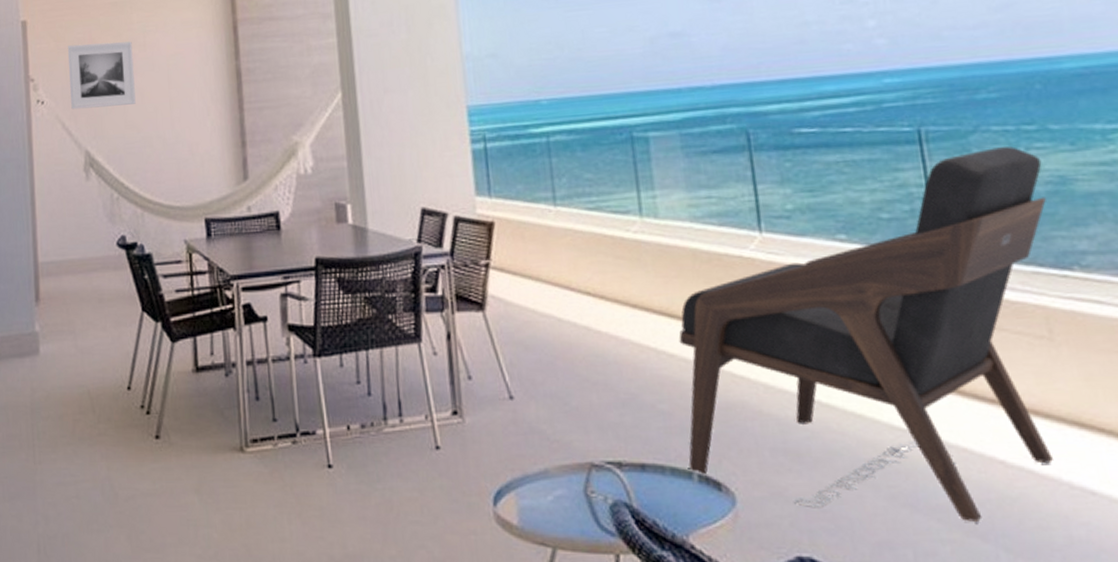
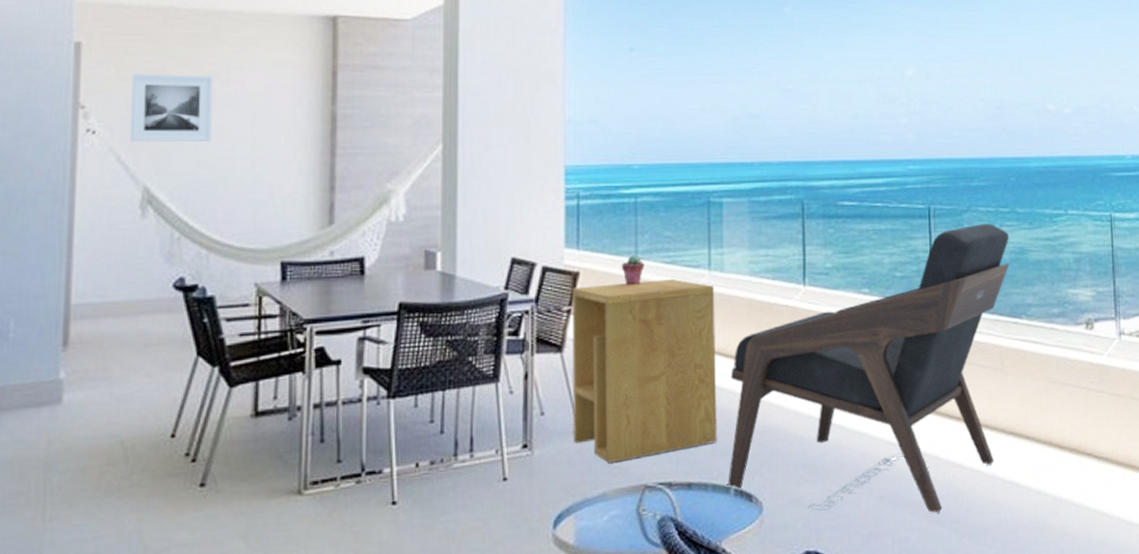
side table: none [487,228,671,435] -> present [572,279,717,463]
potted succulent: none [538,201,566,236] -> present [621,255,645,286]

